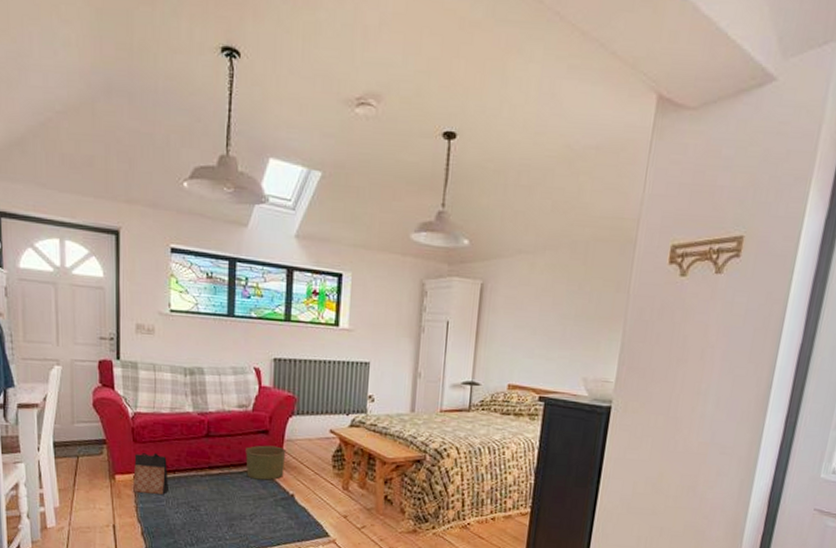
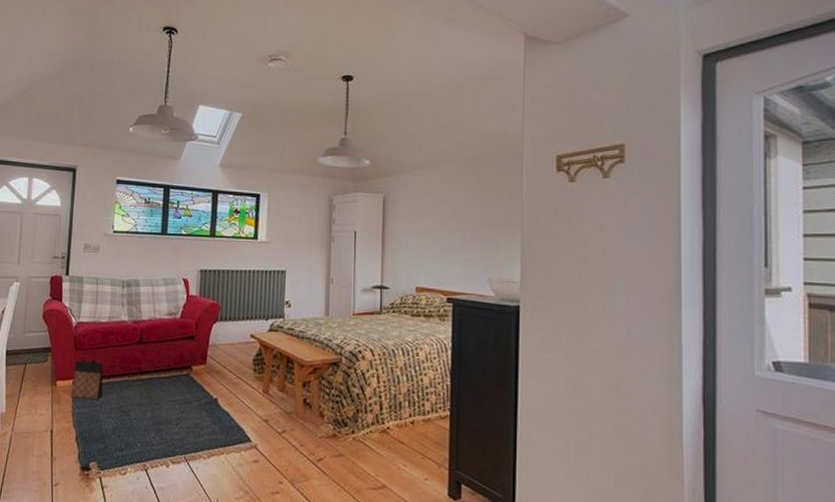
basket: present [245,445,286,480] -> none [173,350,210,385]

